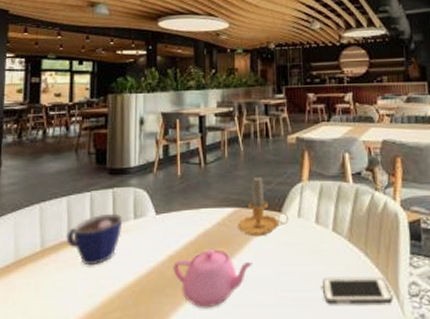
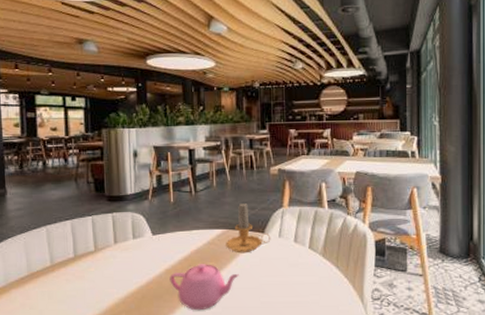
cup: present [66,213,123,266] -> none [73,234,123,278]
cell phone: present [323,277,393,305] -> none [299,285,358,307]

